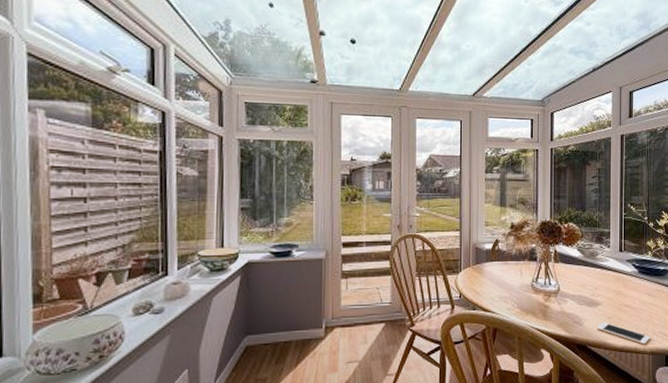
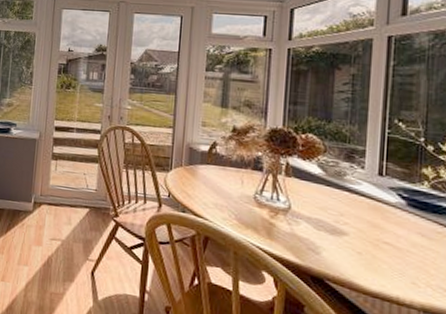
cell phone: present [596,322,650,345] -> none [339,256,422,297]

